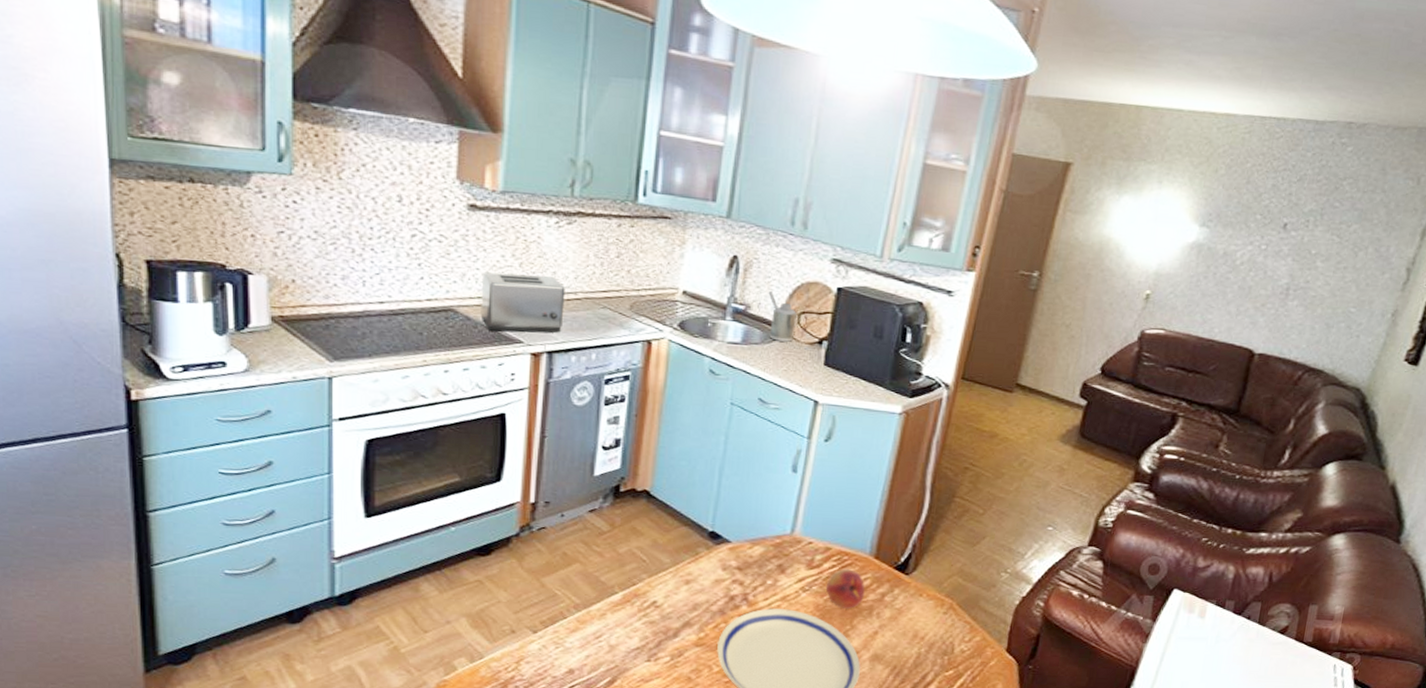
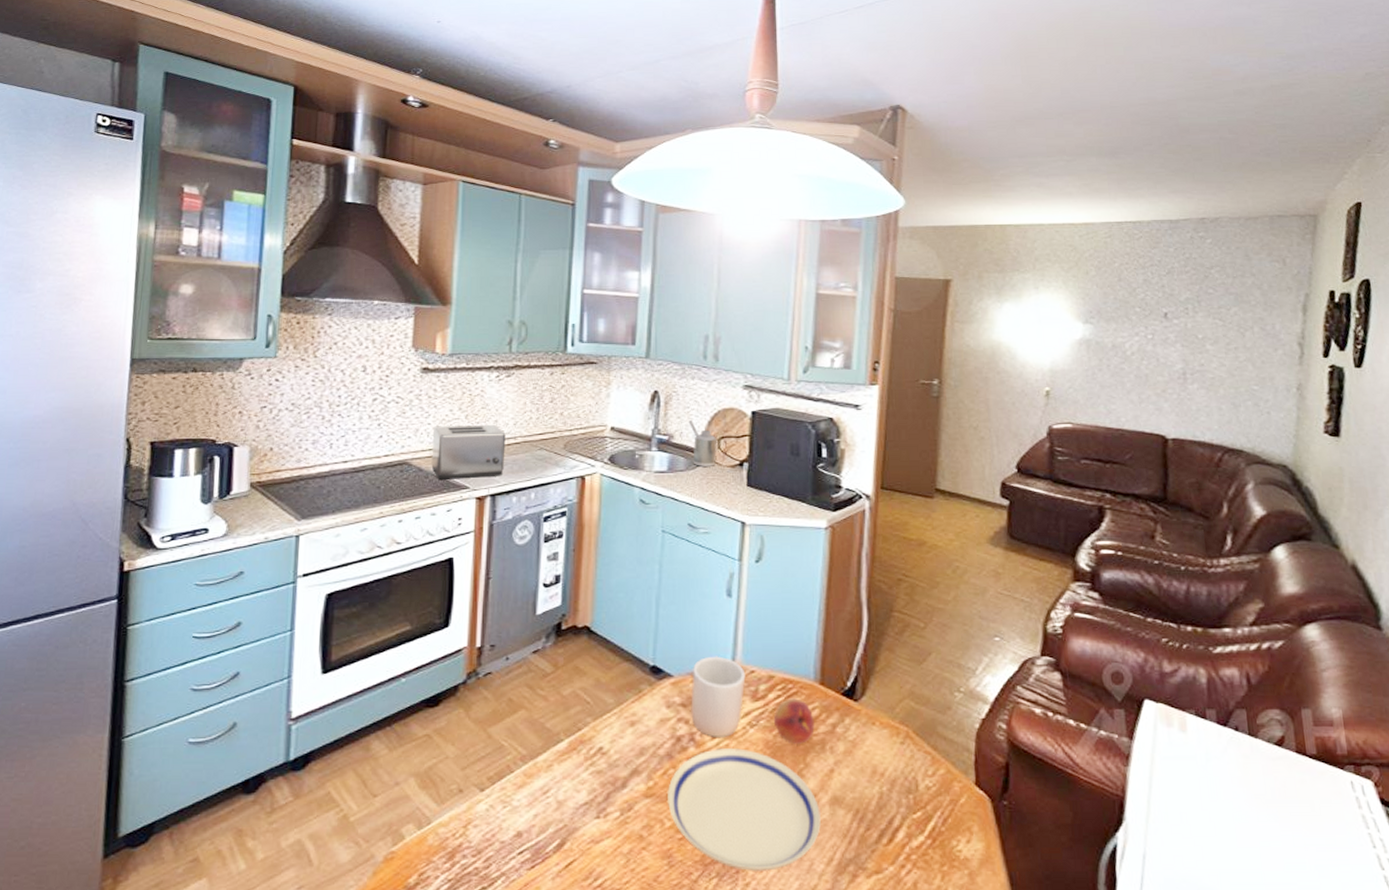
mug: none [746,526,803,599] -> present [691,656,746,737]

